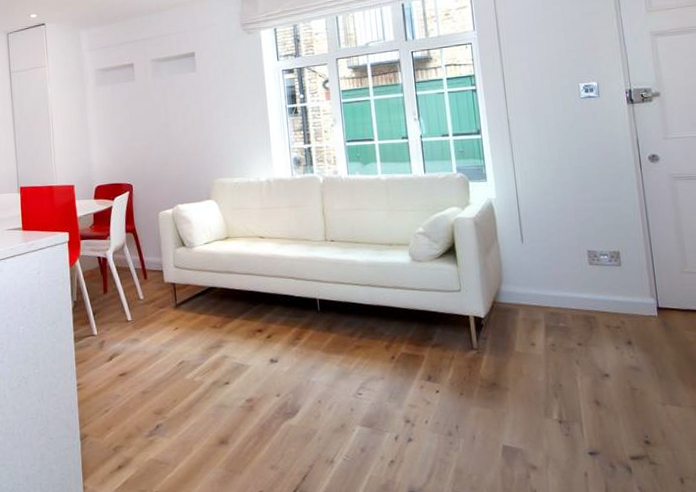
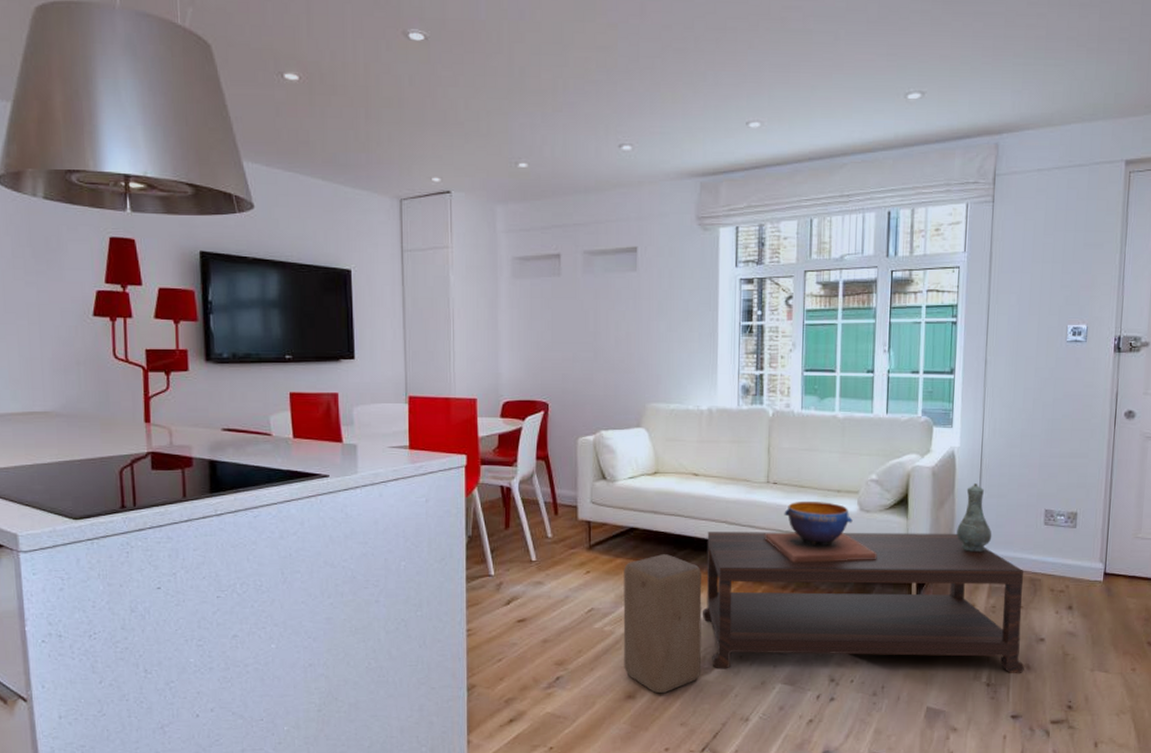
stool: none [207,309,284,439] -> present [623,554,702,694]
coffee table: none [277,277,594,414] -> present [702,532,1024,673]
decorative bowl: none [328,254,434,312] -> present [764,500,877,563]
vase: none [505,230,541,294] -> present [956,483,992,553]

